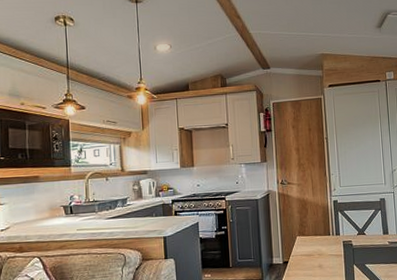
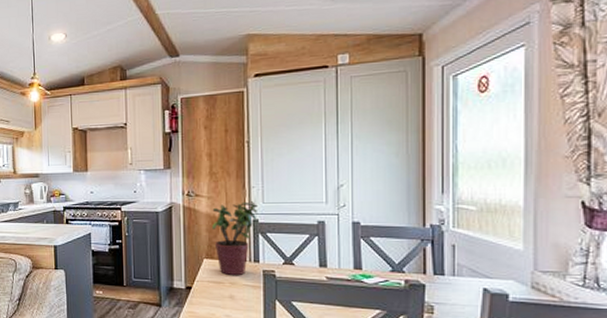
potted plant: none [301,185,337,249] -> present [212,200,258,276]

